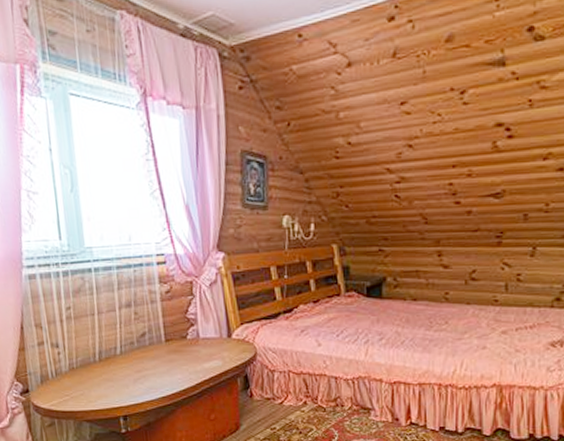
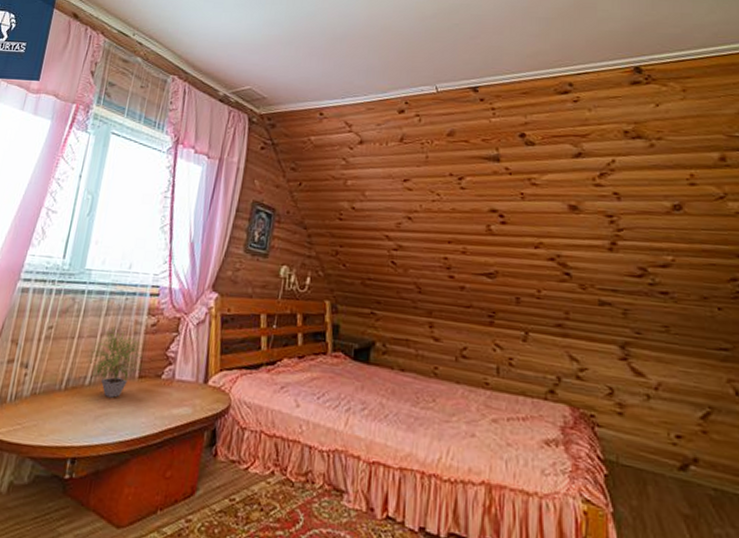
potted plant: none [110,298,167,362] -> present [85,326,143,398]

